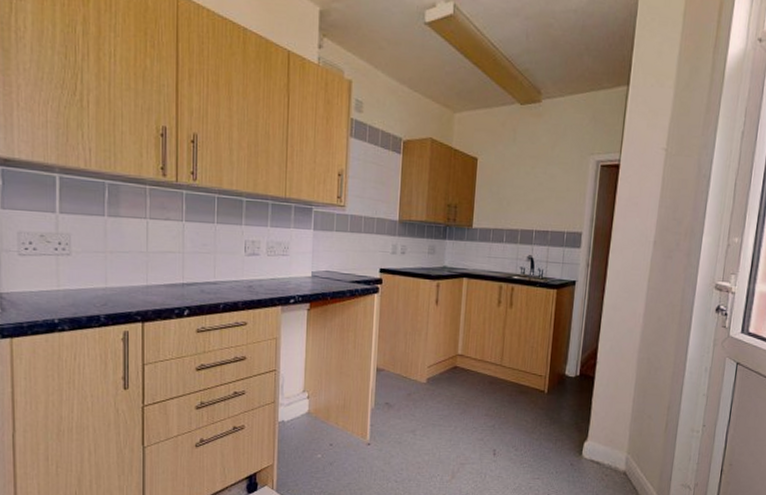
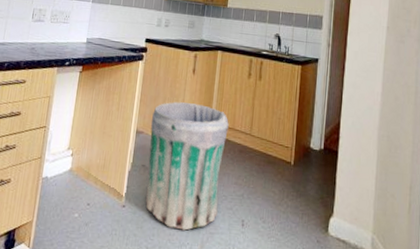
trash can: none [391,336,478,463] -> present [145,102,229,231]

